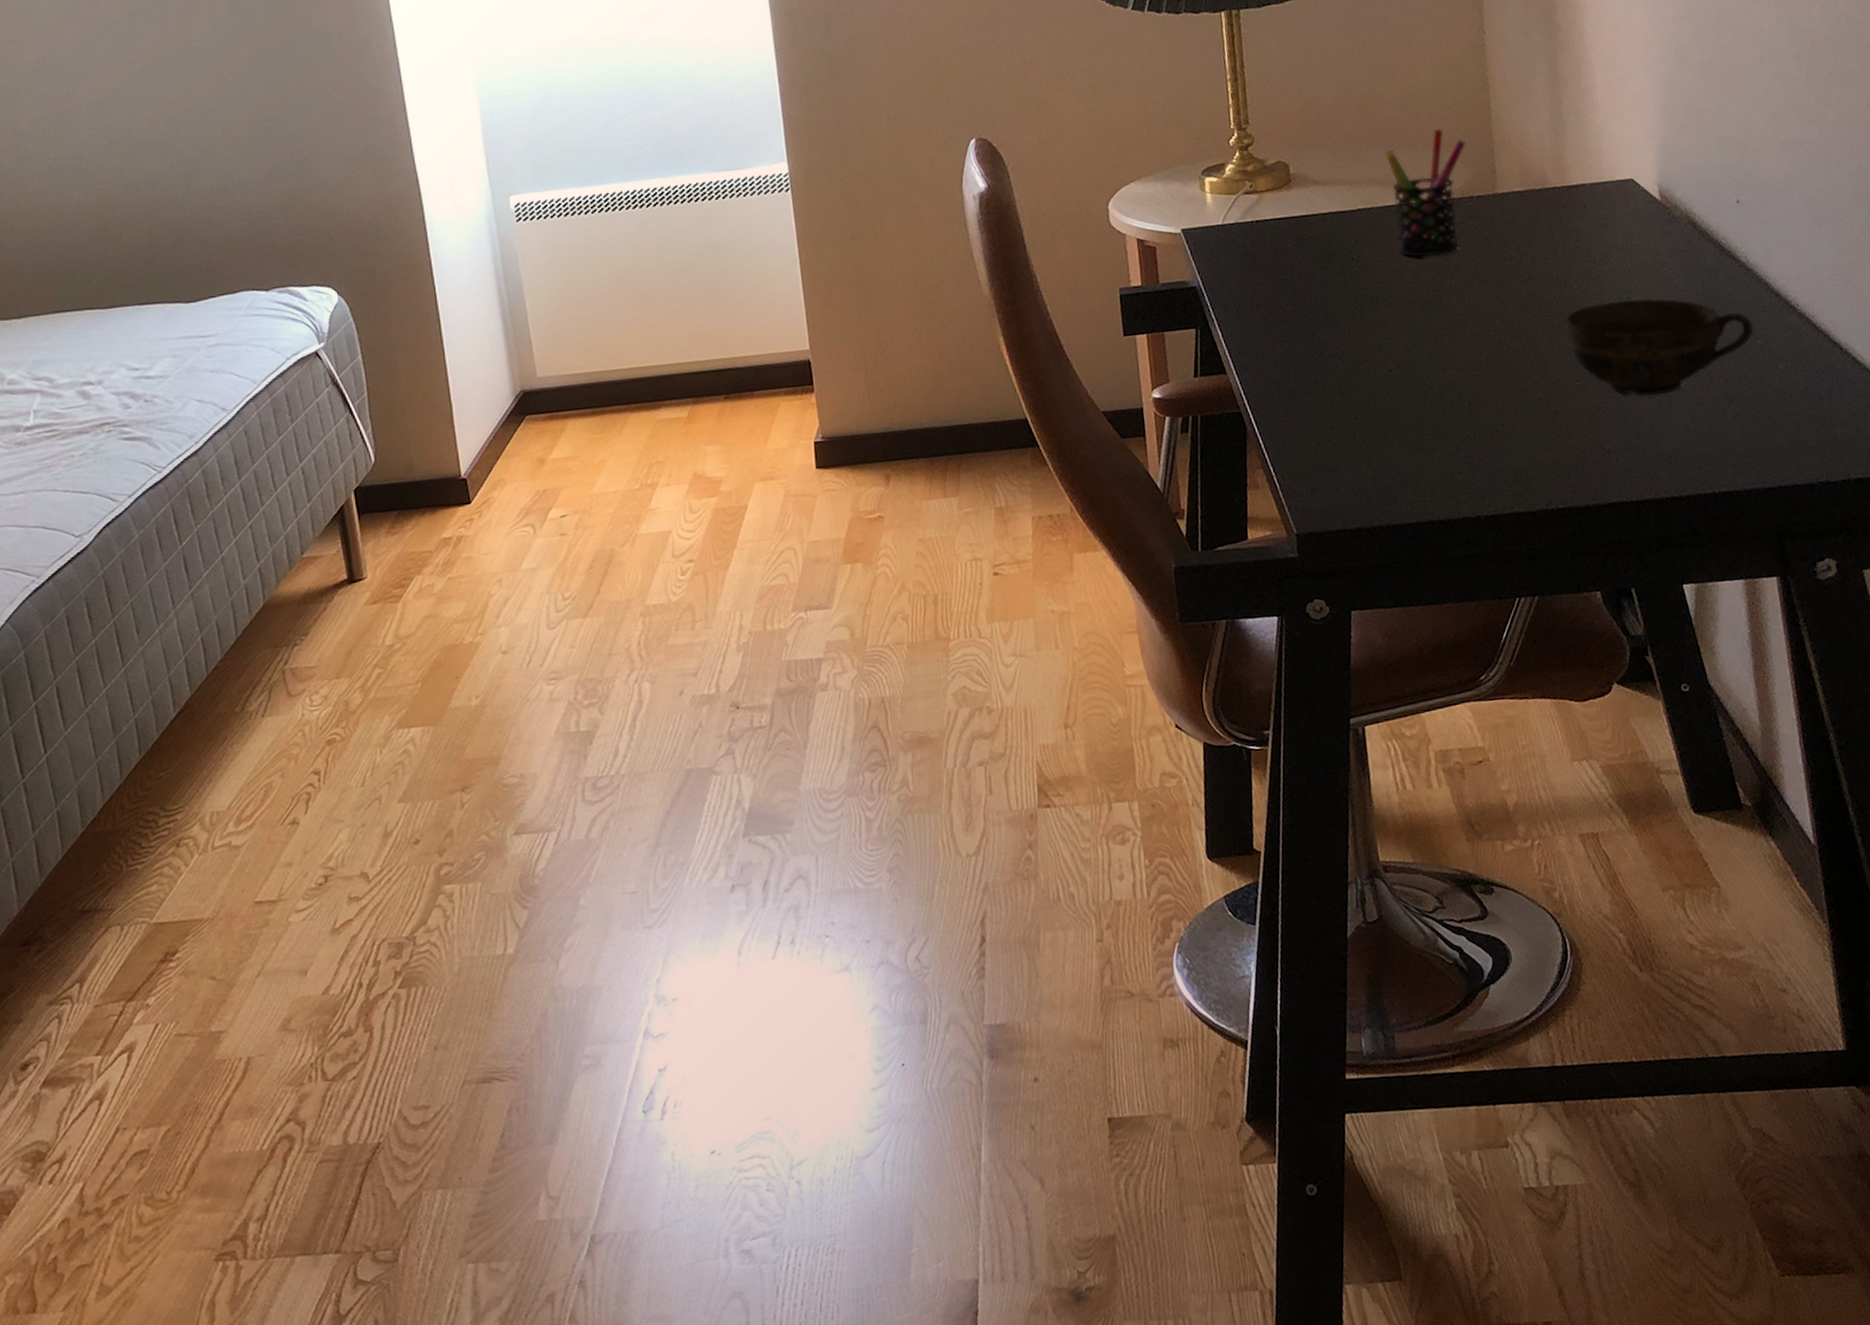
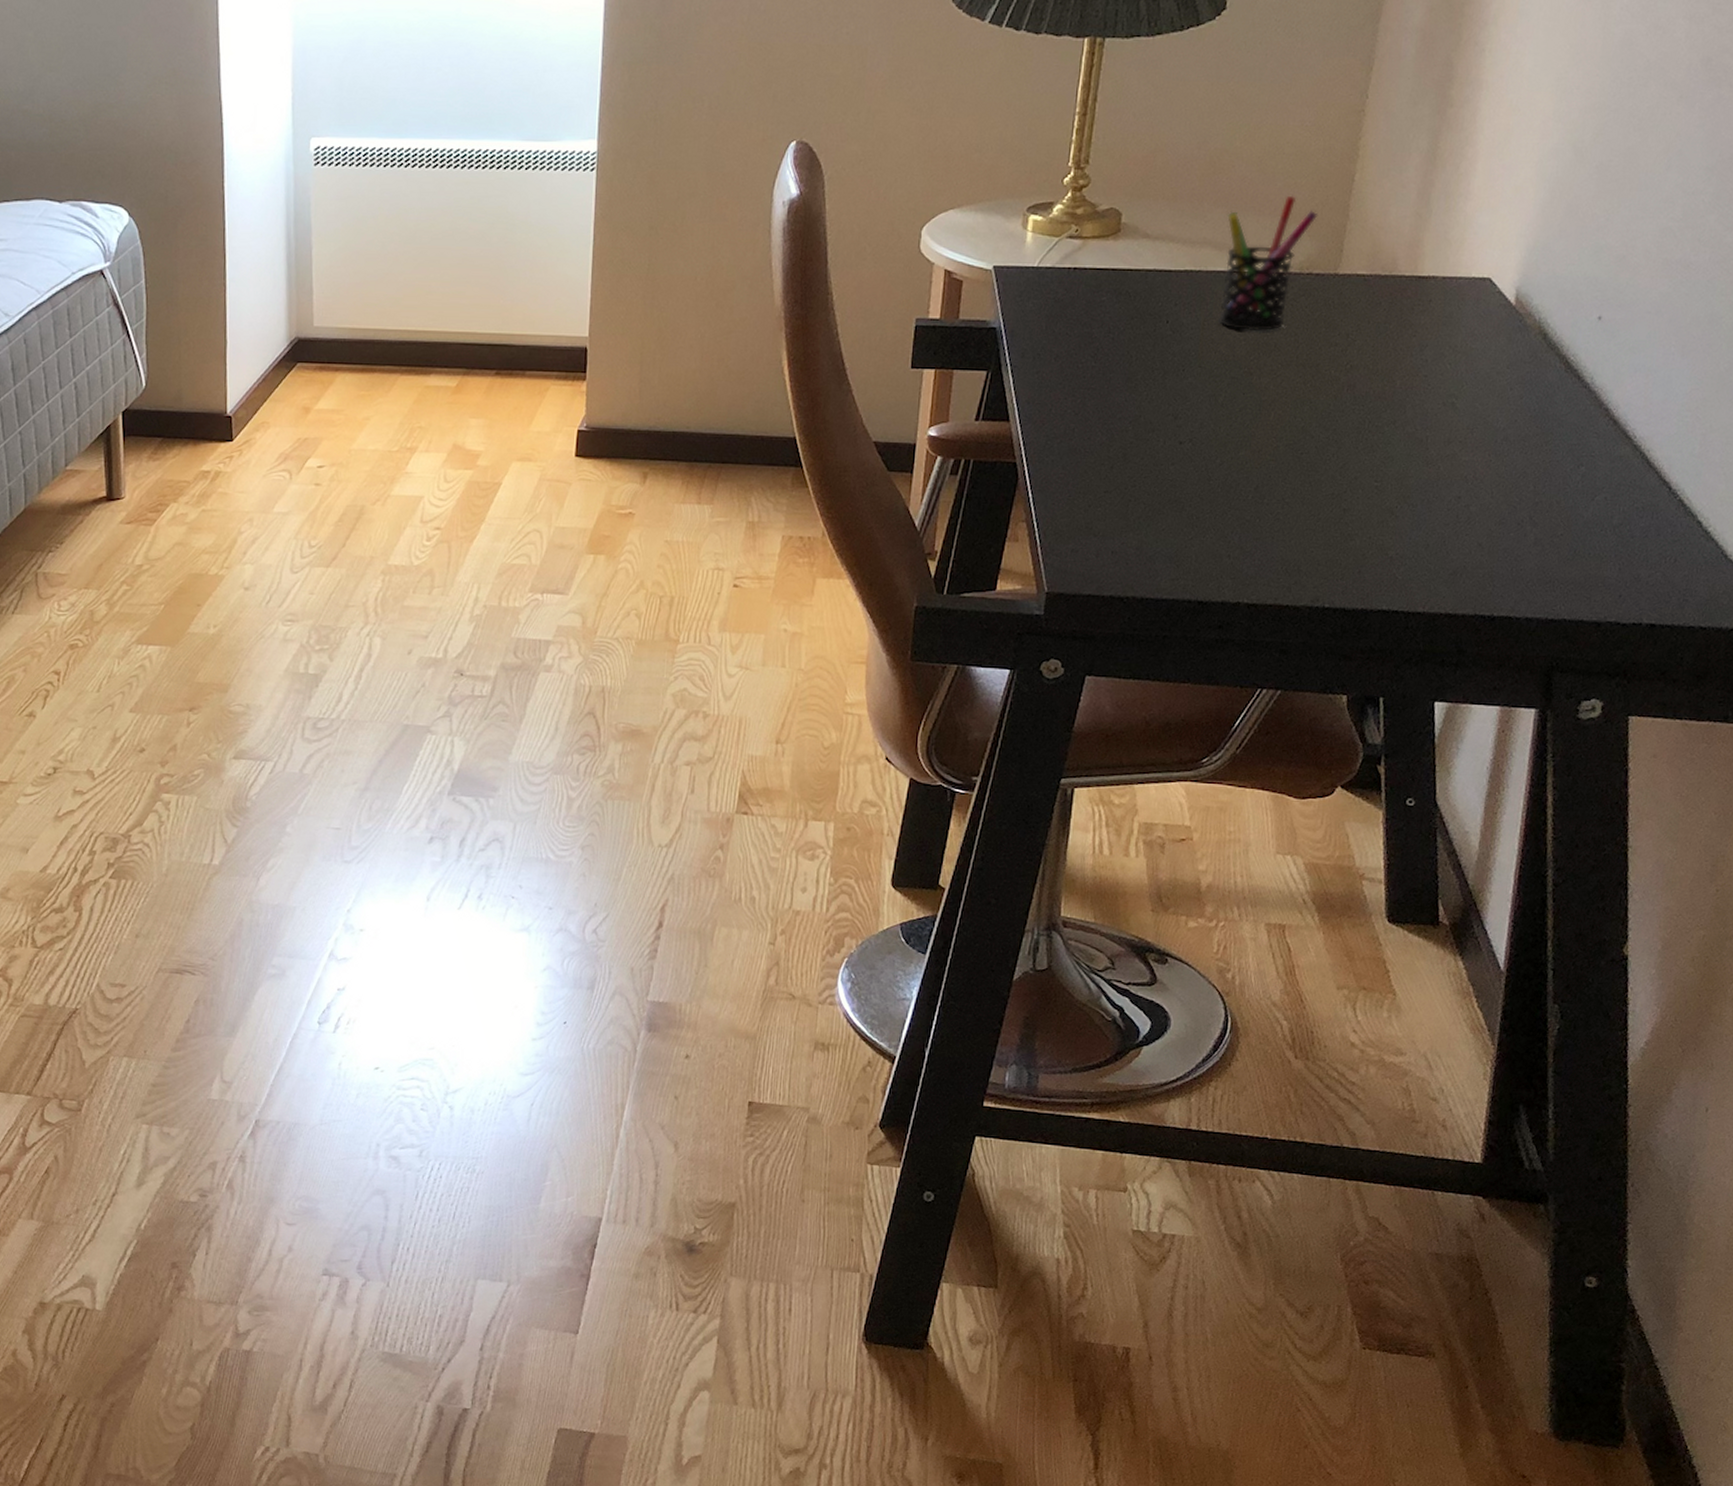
cup: present [1565,298,1755,397] -> none [1375,404,1581,509]

